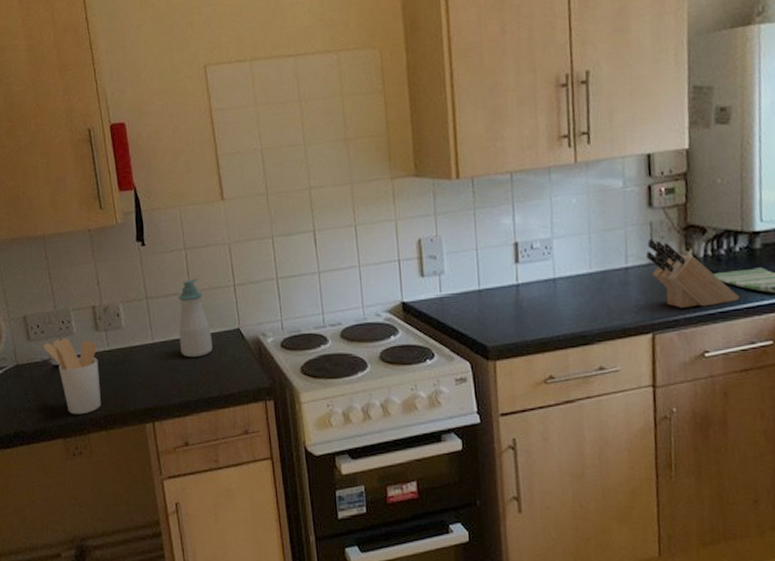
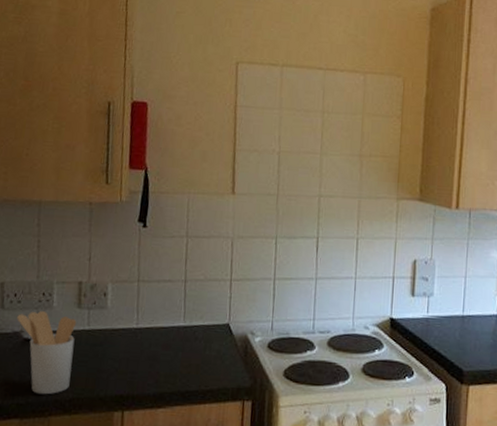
soap bottle: present [178,278,213,358] -> none [165,267,200,348]

